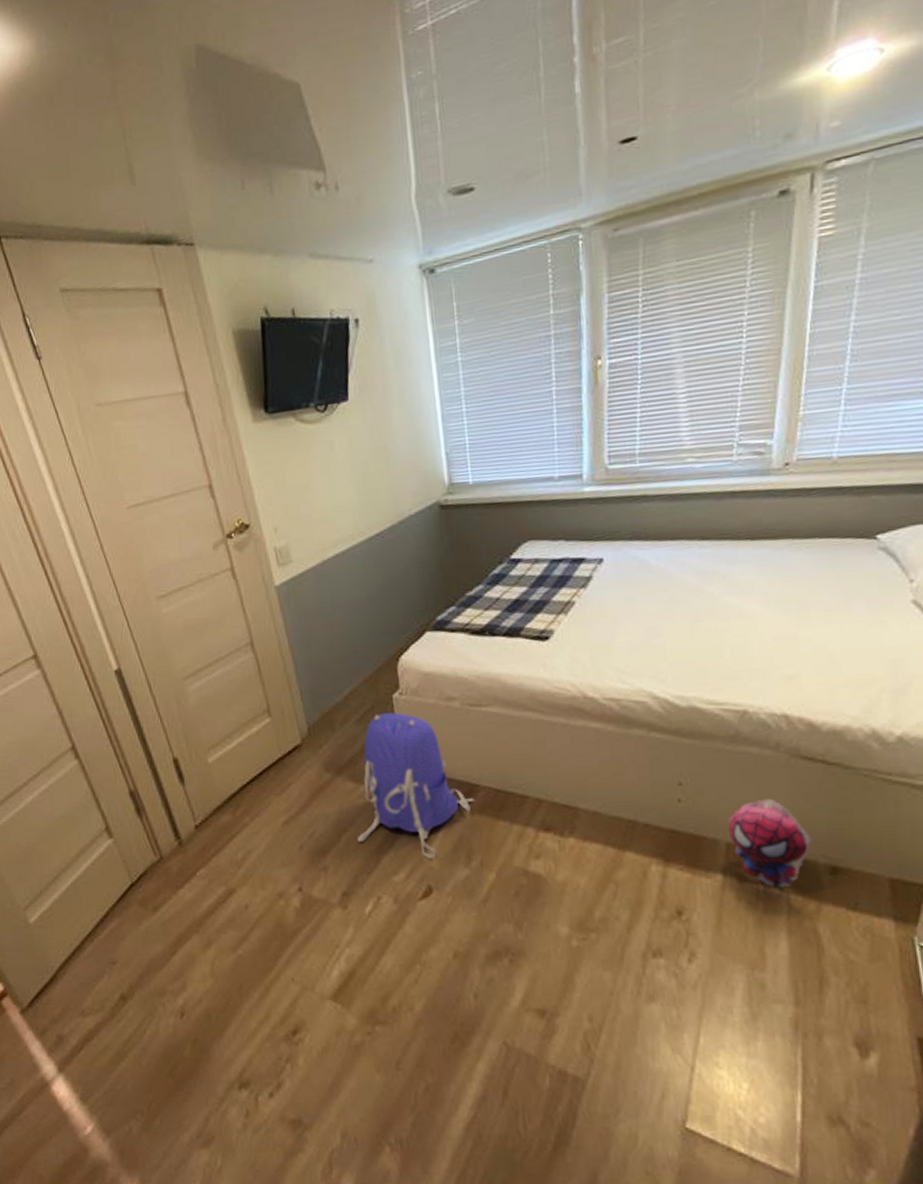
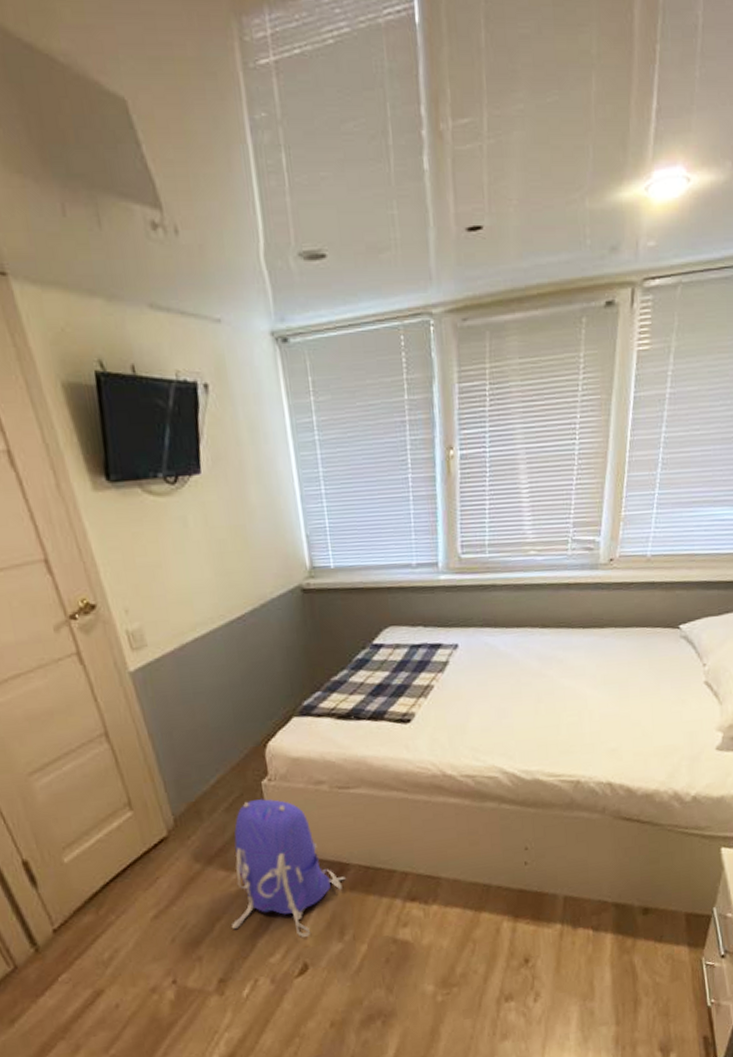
plush toy: present [727,798,812,890] -> none [564,855,630,932]

